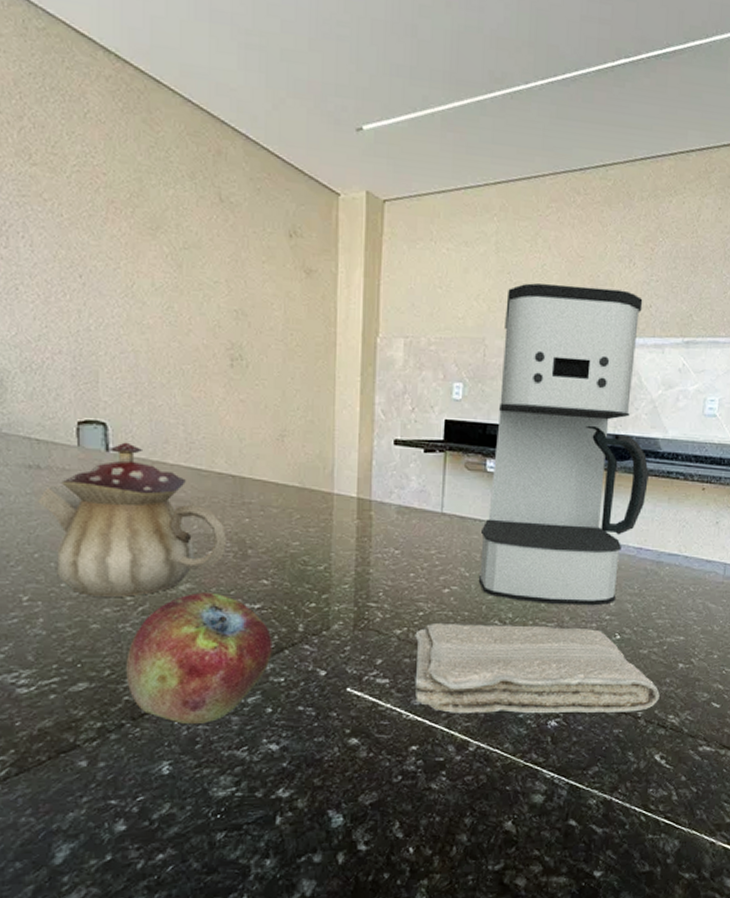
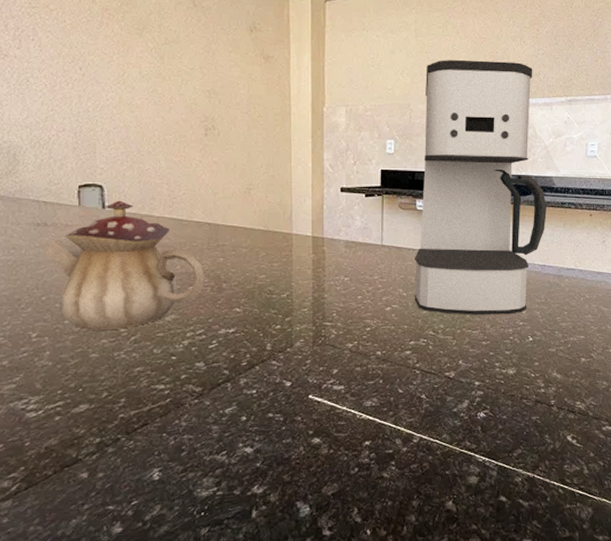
fruit: present [126,592,272,724] -> none [121,321,245,435]
washcloth: present [414,622,660,714] -> none [364,333,568,411]

